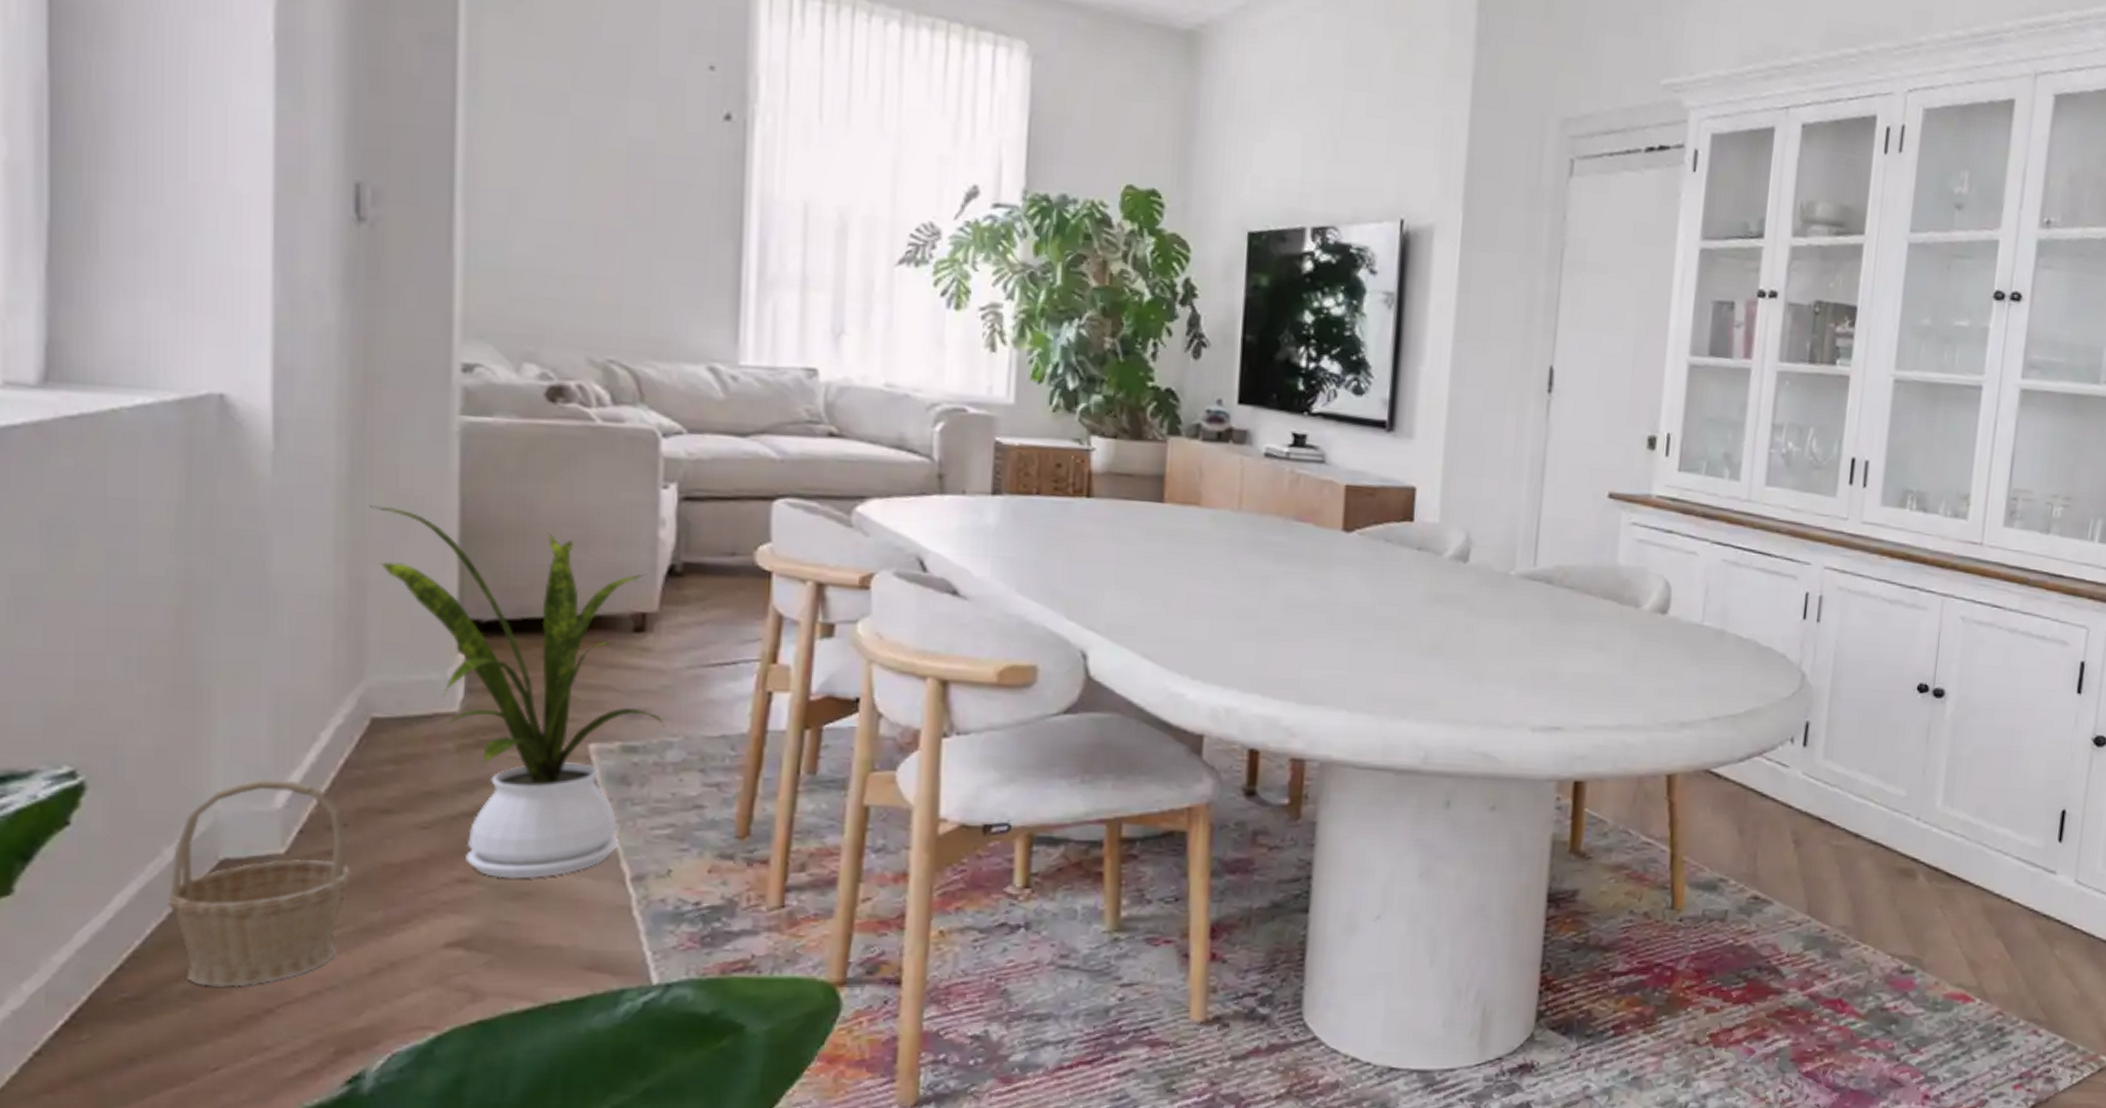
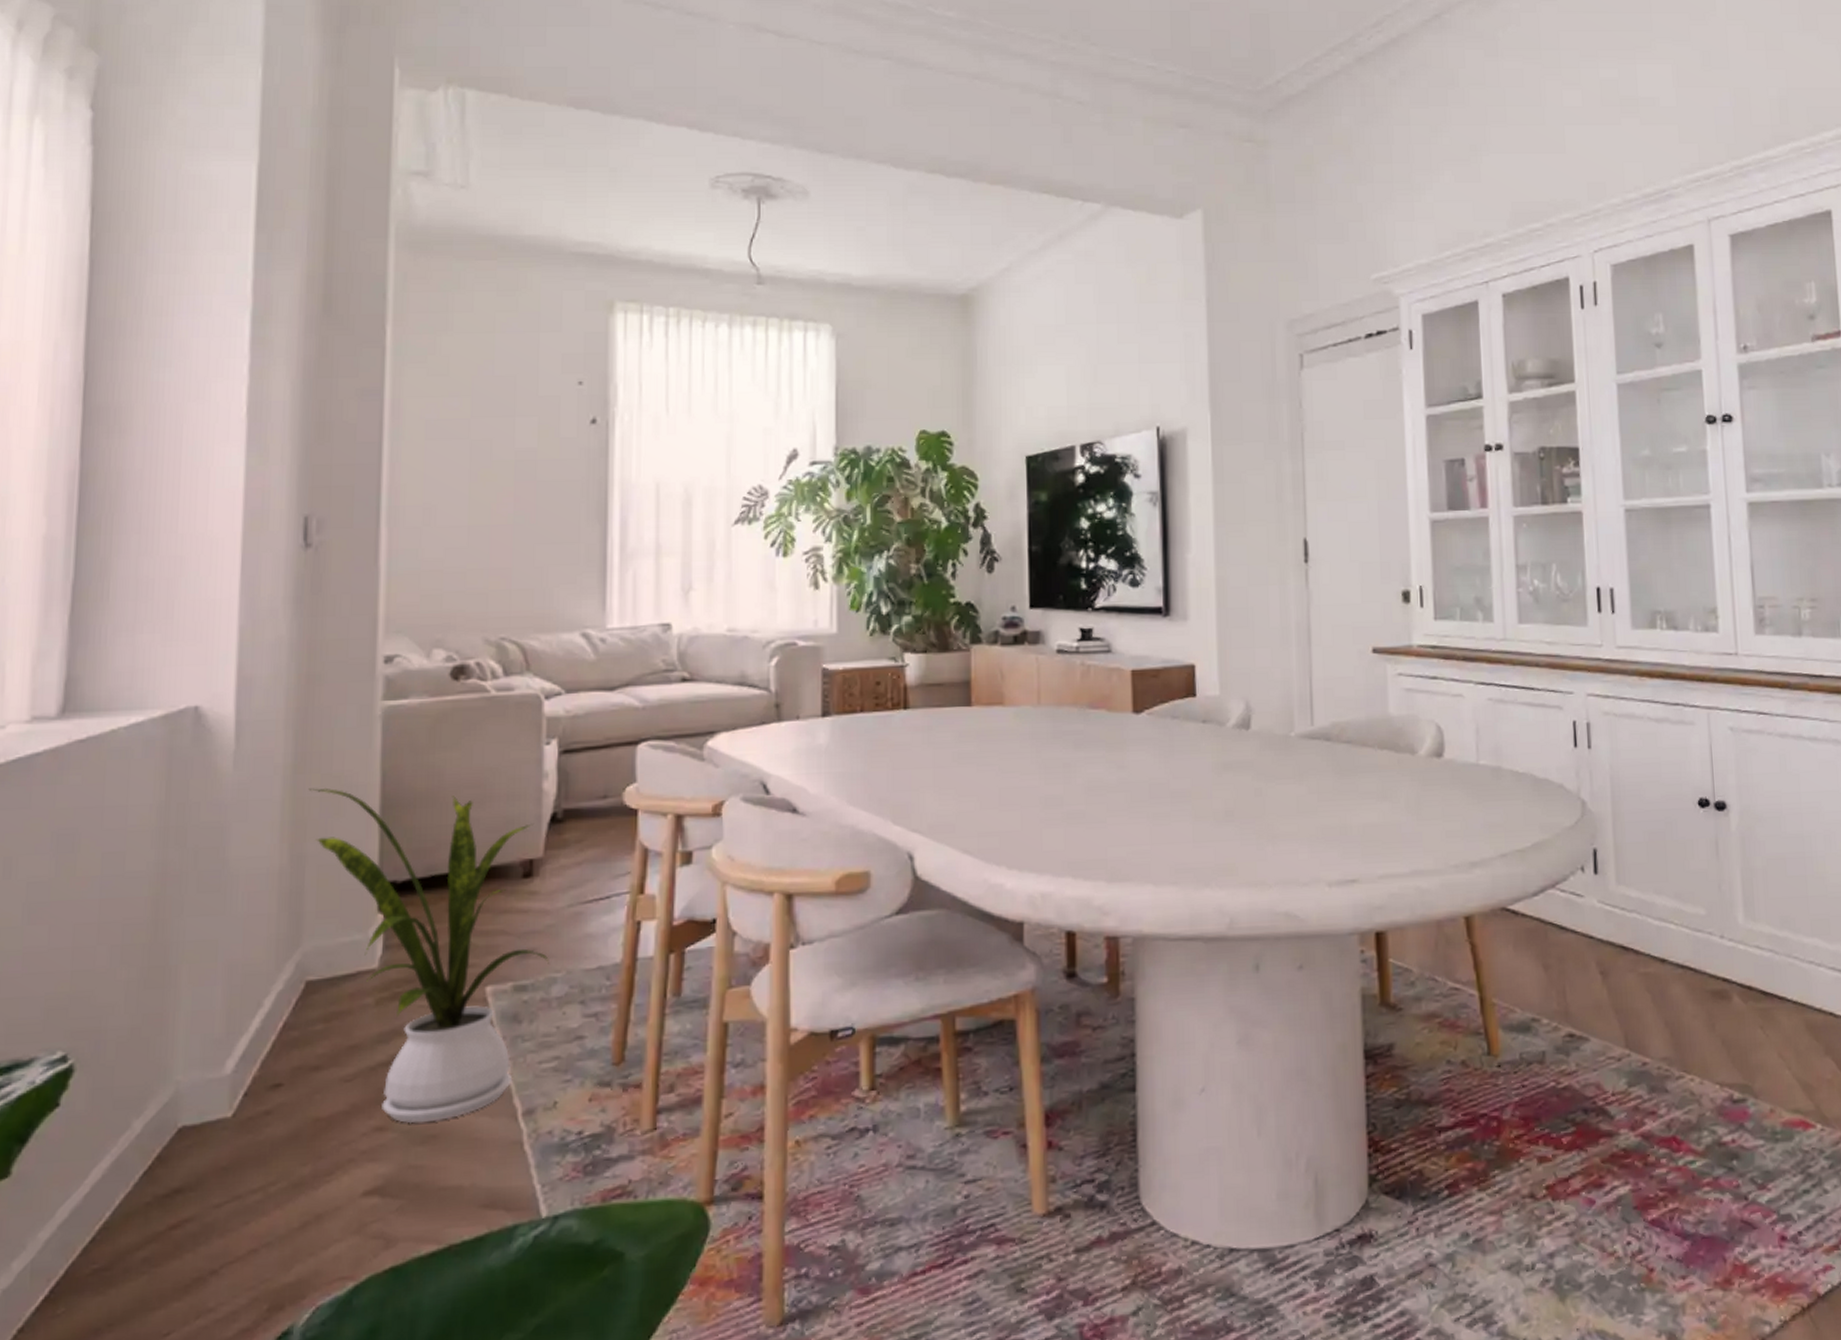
basket: present [167,779,353,987] -> none [134,1046,287,1252]

